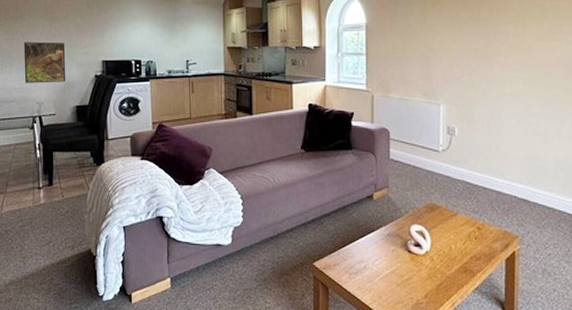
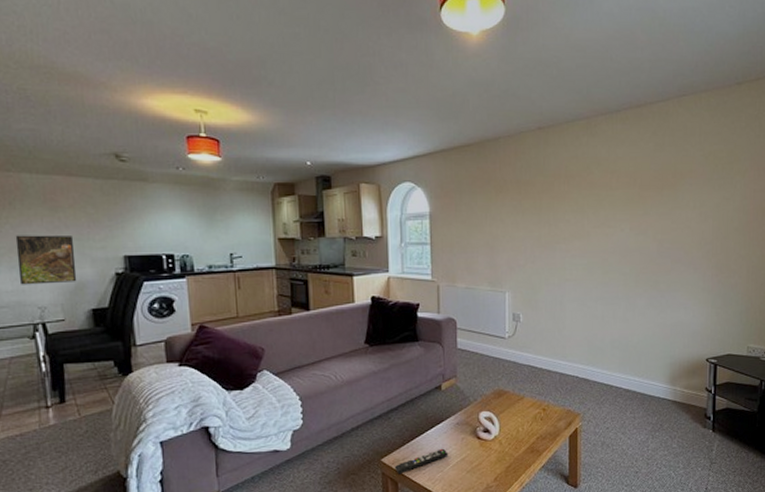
remote control: none [325,258,379,280] -> present [394,448,449,475]

